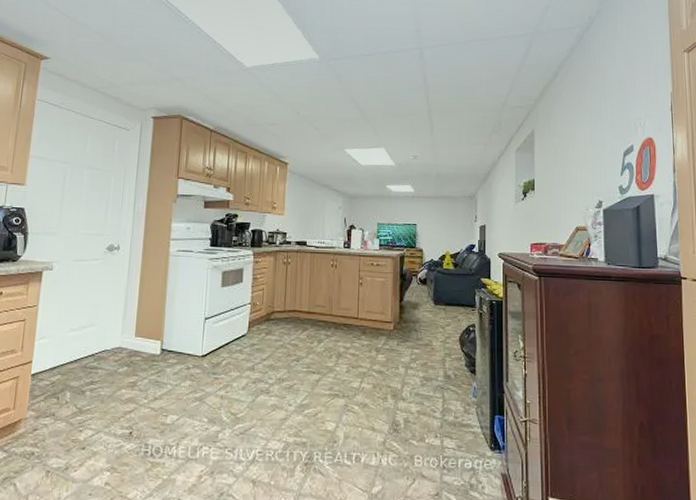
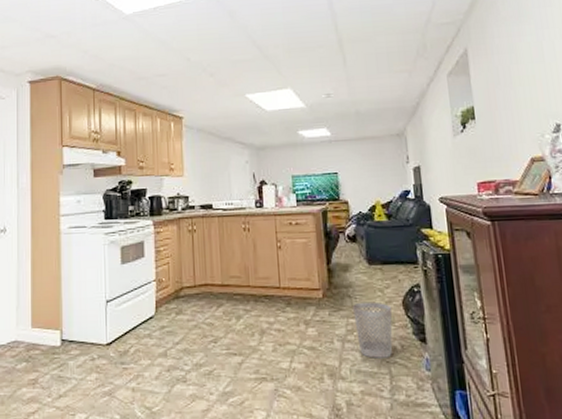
wastebasket: none [418,336,450,385] -> present [353,301,393,358]

